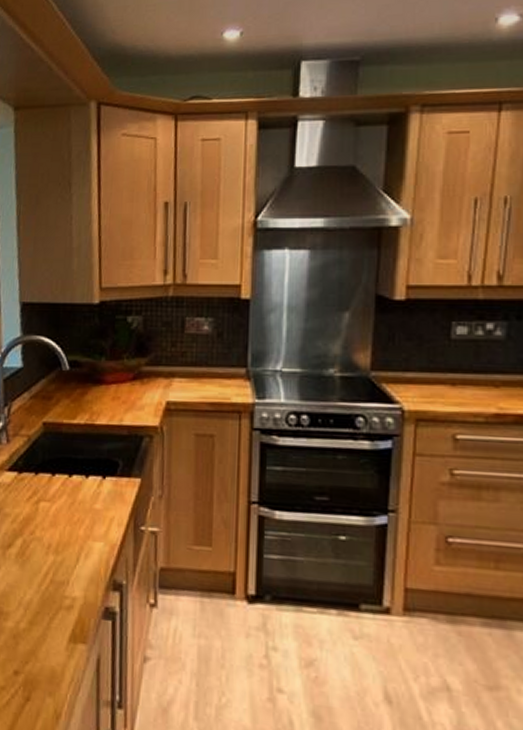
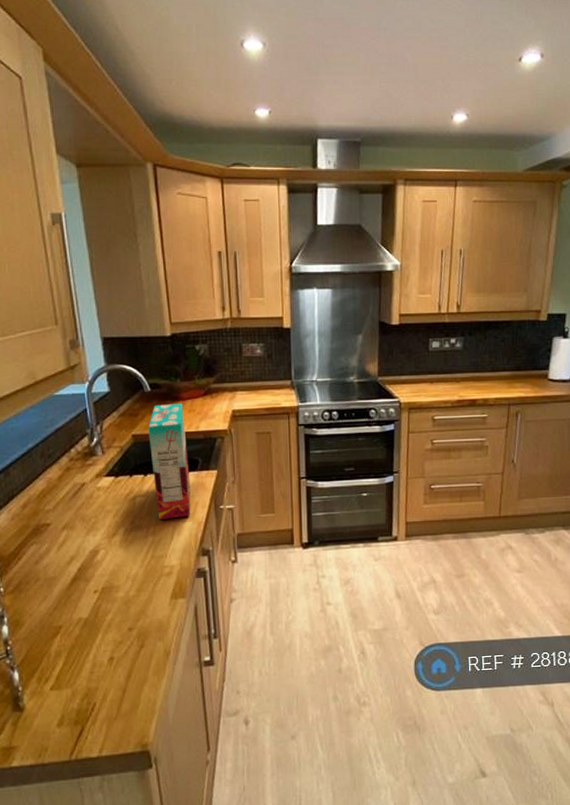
cereal box: none [61,387,107,536] -> present [148,404,191,520]

